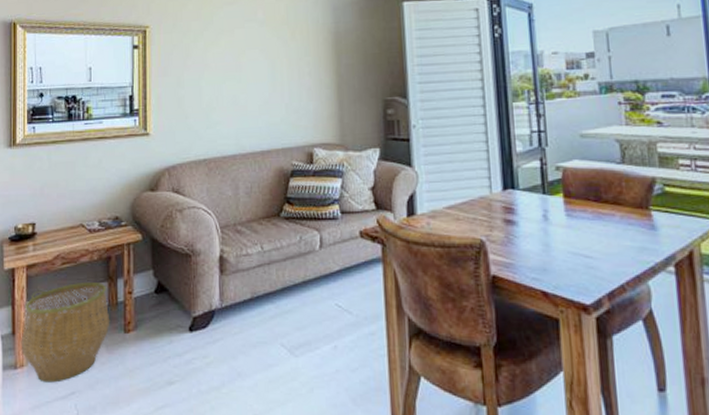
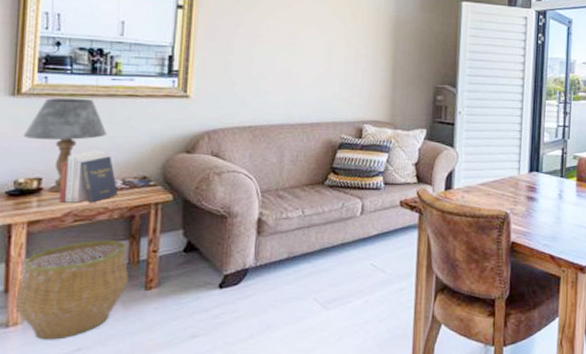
table lamp: none [19,144,83,237] -> present [23,97,106,193]
books: none [49,193,96,246] -> present [59,150,119,203]

